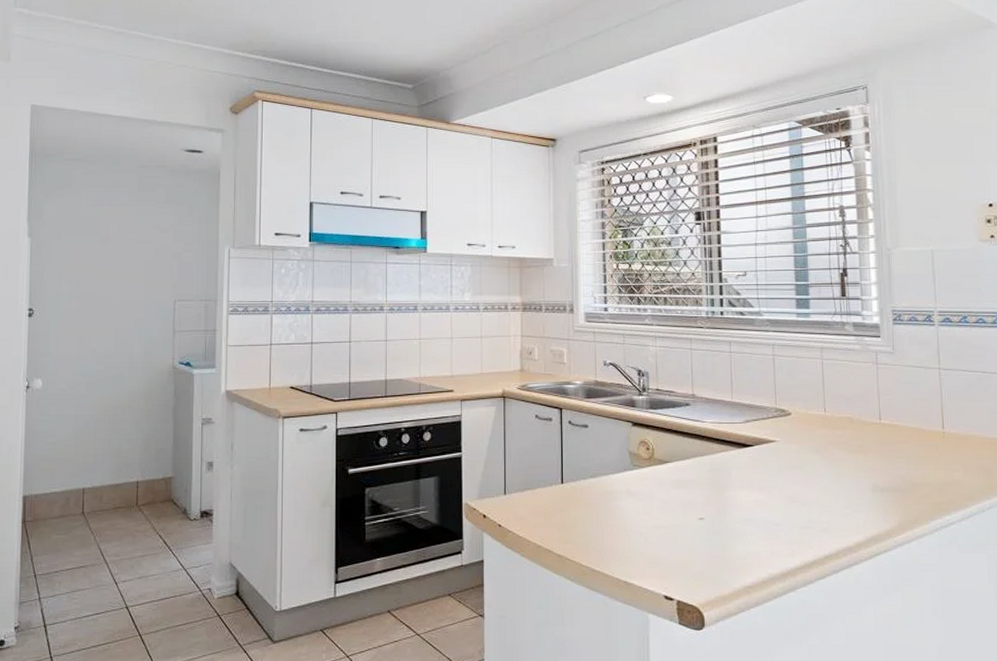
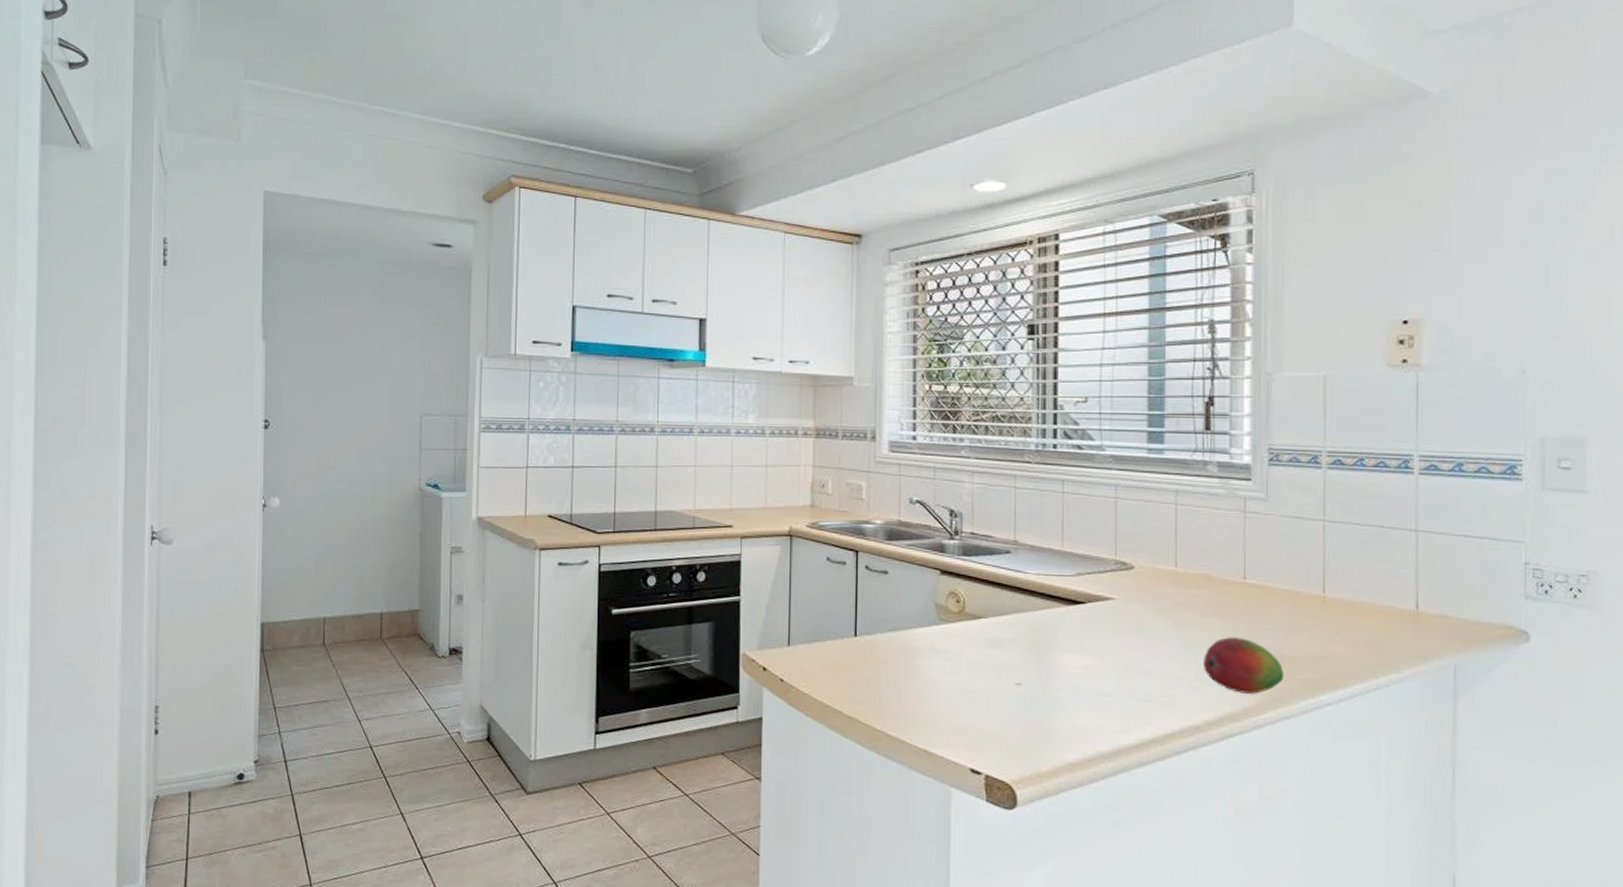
fruit: none [851,470,917,517] -> present [1204,637,1285,694]

